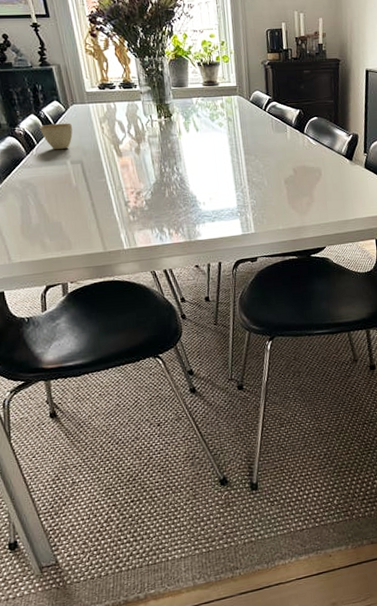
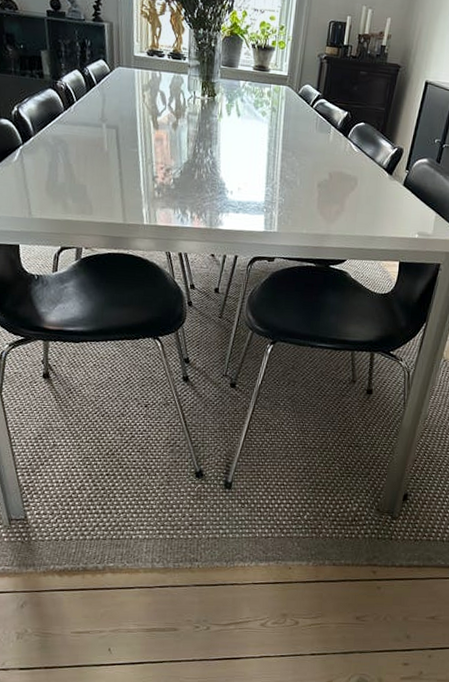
cup: present [40,123,73,149] -> none [81,83,114,111]

